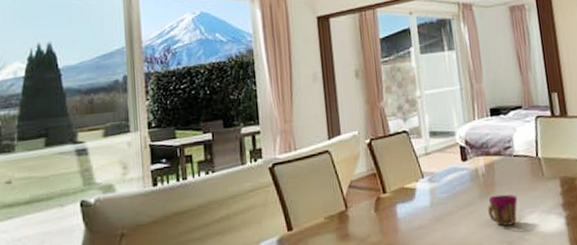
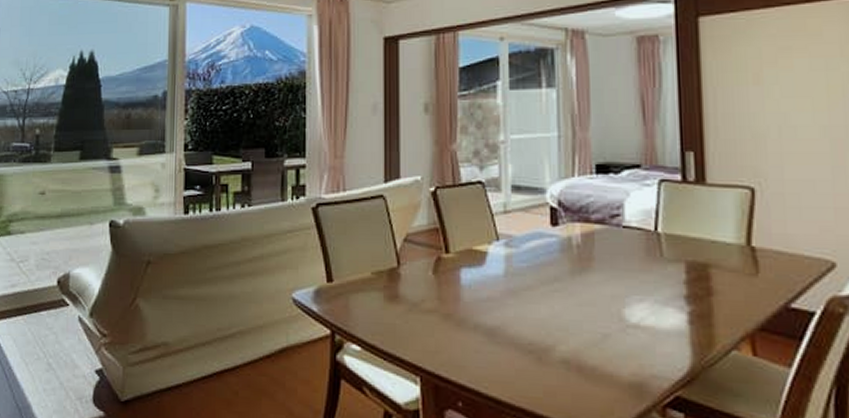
cup: present [488,194,518,226] -> none [580,273,623,313]

